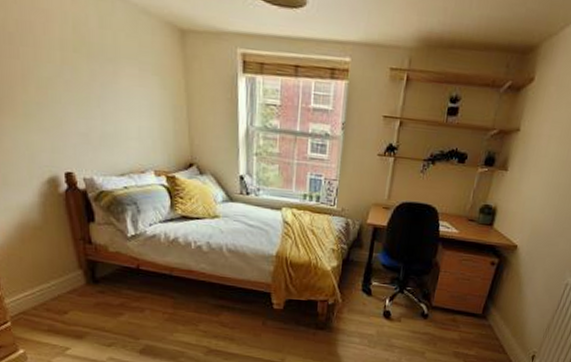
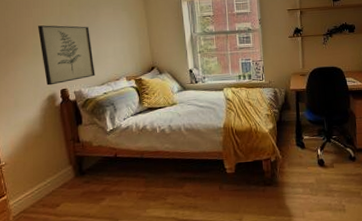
wall art: none [28,74,112,165] -> present [37,25,95,86]

